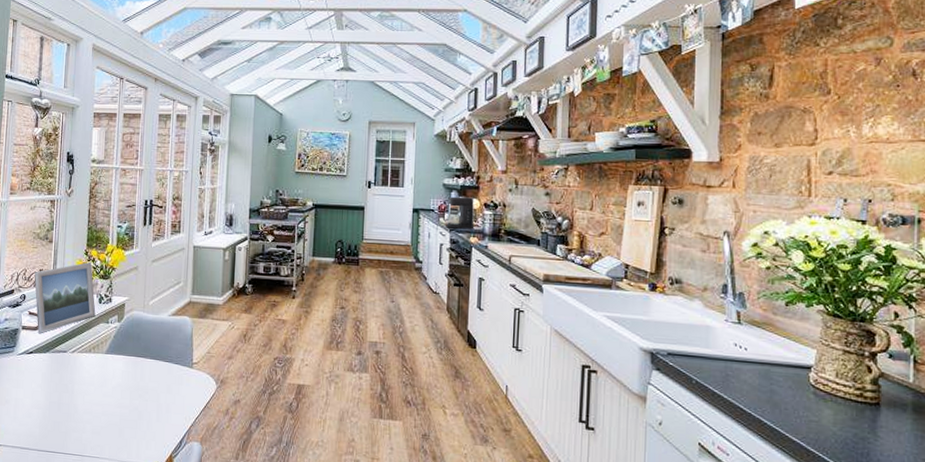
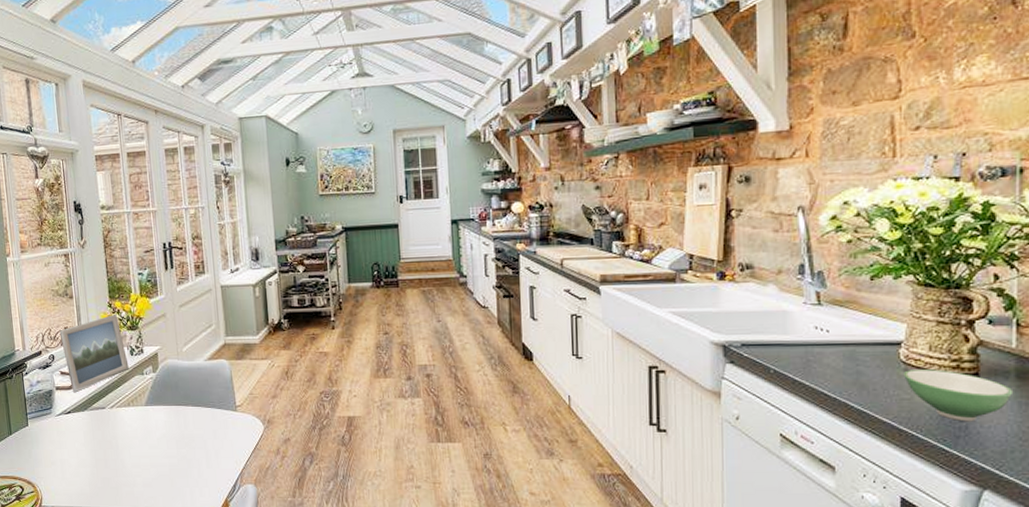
coffee maker: present [442,196,474,229] -> none [484,201,519,237]
bowl: none [812,393,911,450] -> present [904,369,1014,422]

